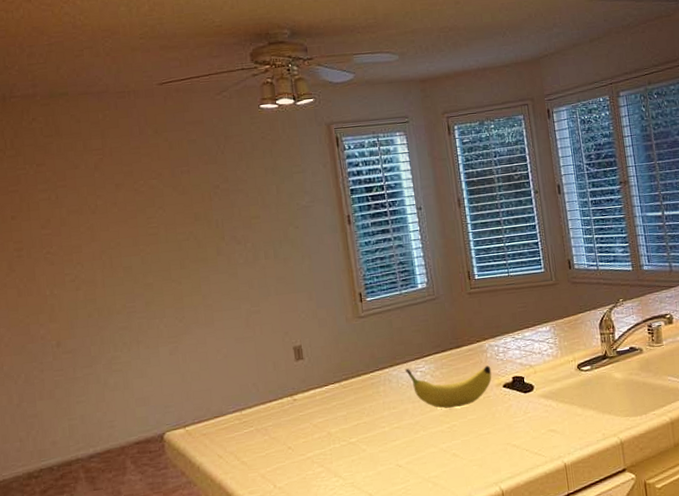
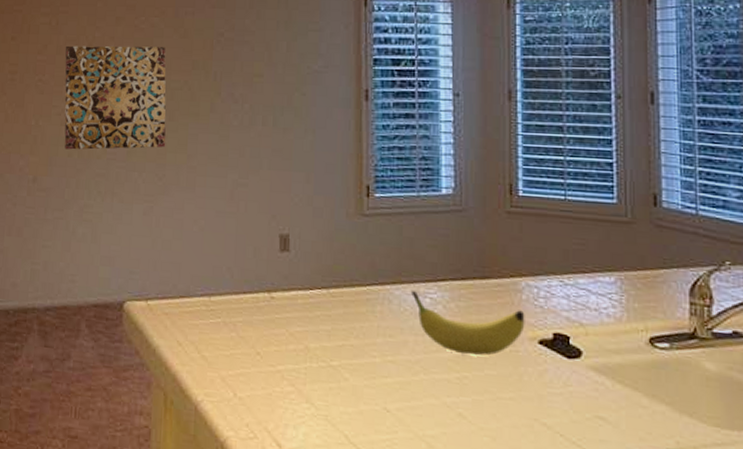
wall art: none [70,205,181,312] -> present [64,45,166,150]

